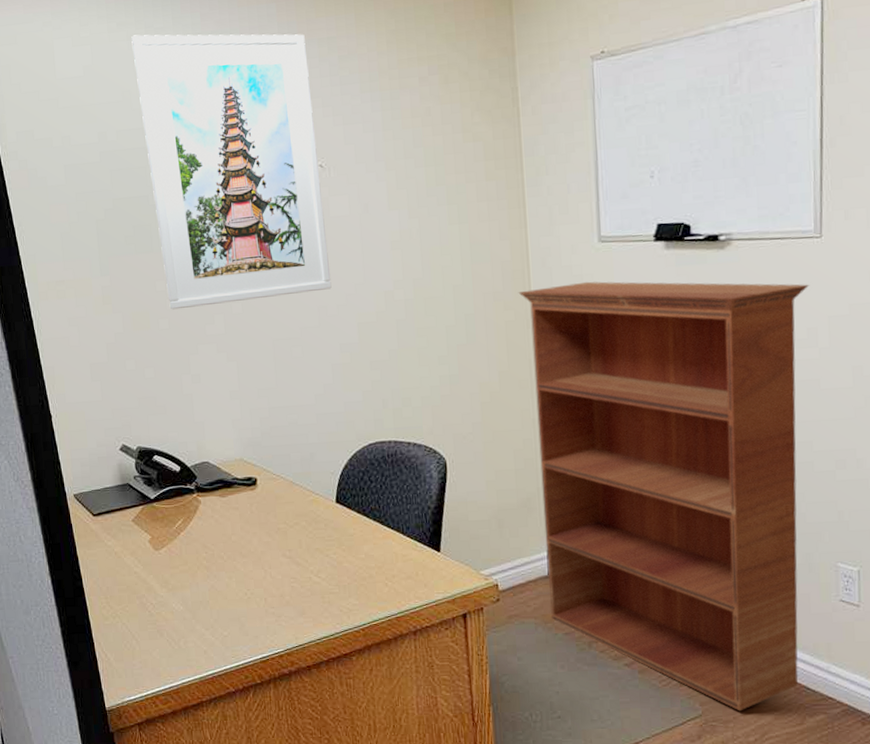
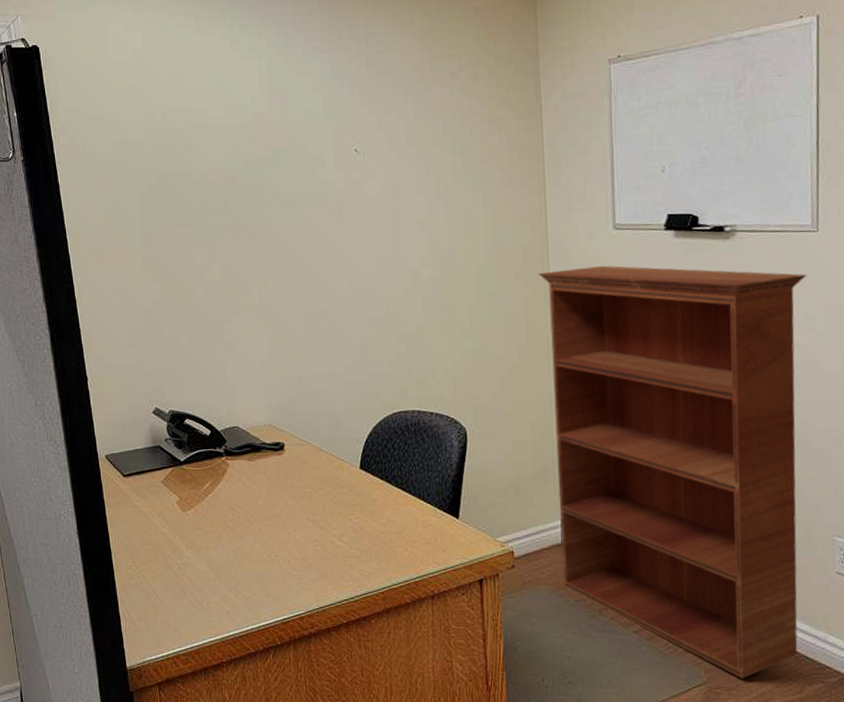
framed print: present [131,34,332,310] -> none [181,24,362,280]

